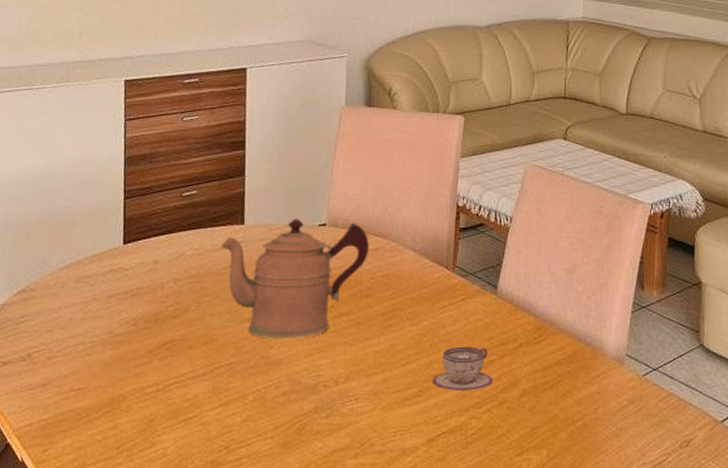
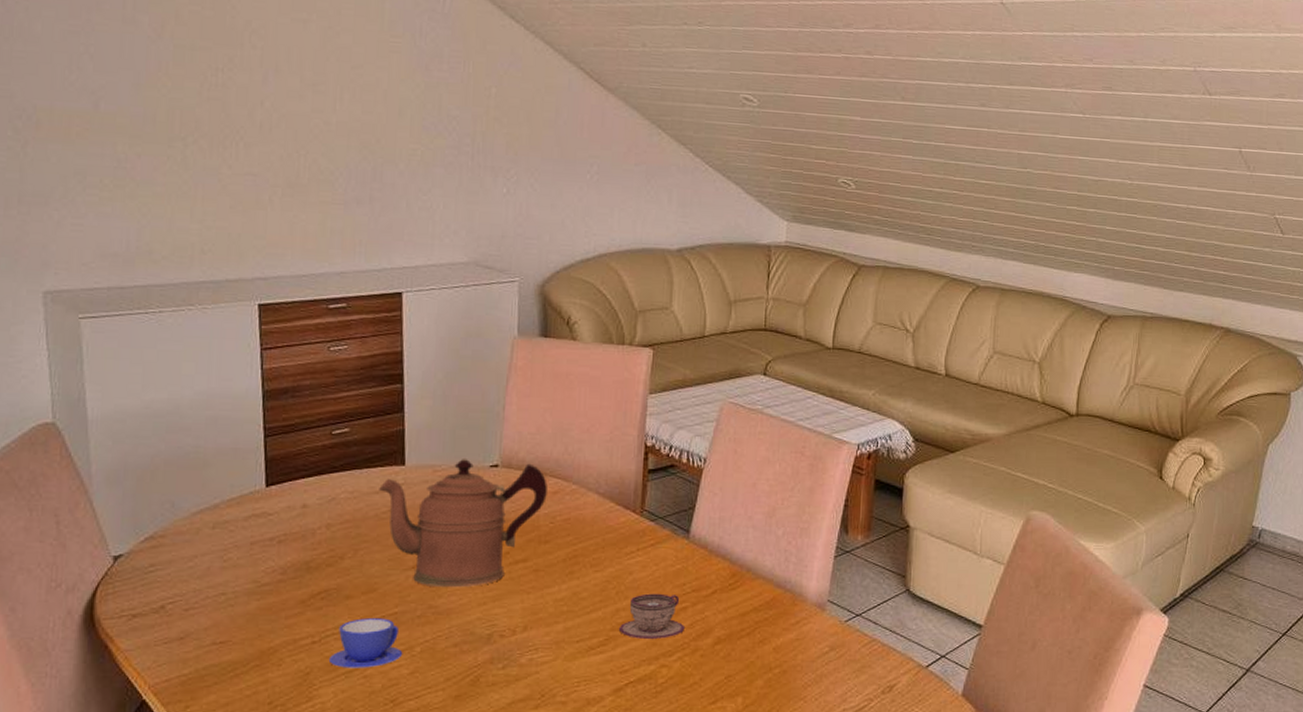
teacup: none [170,368,237,416] -> present [328,618,403,668]

